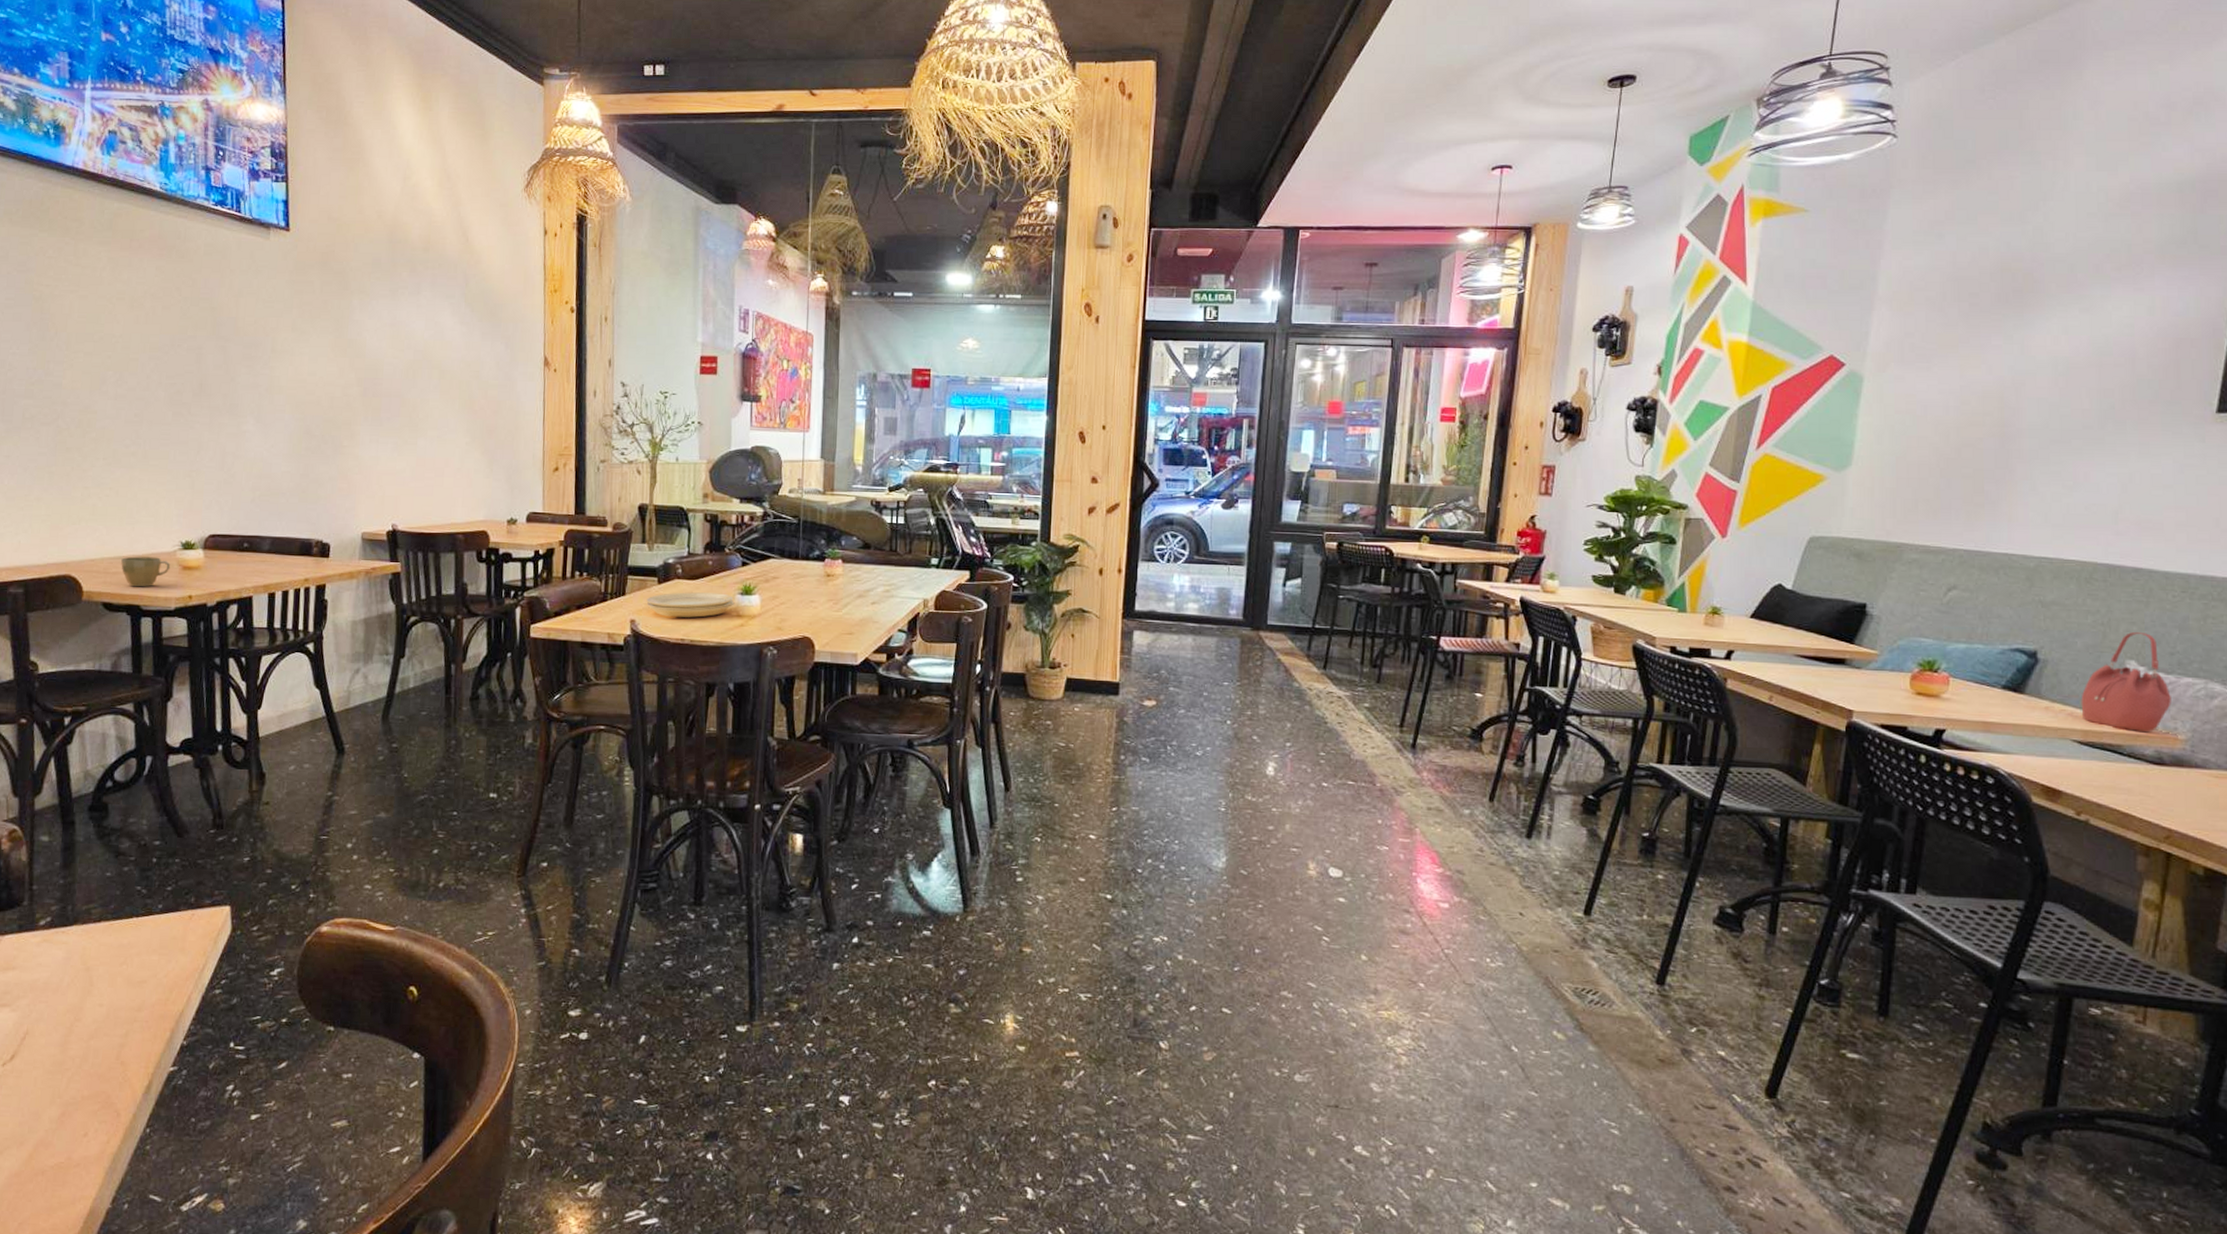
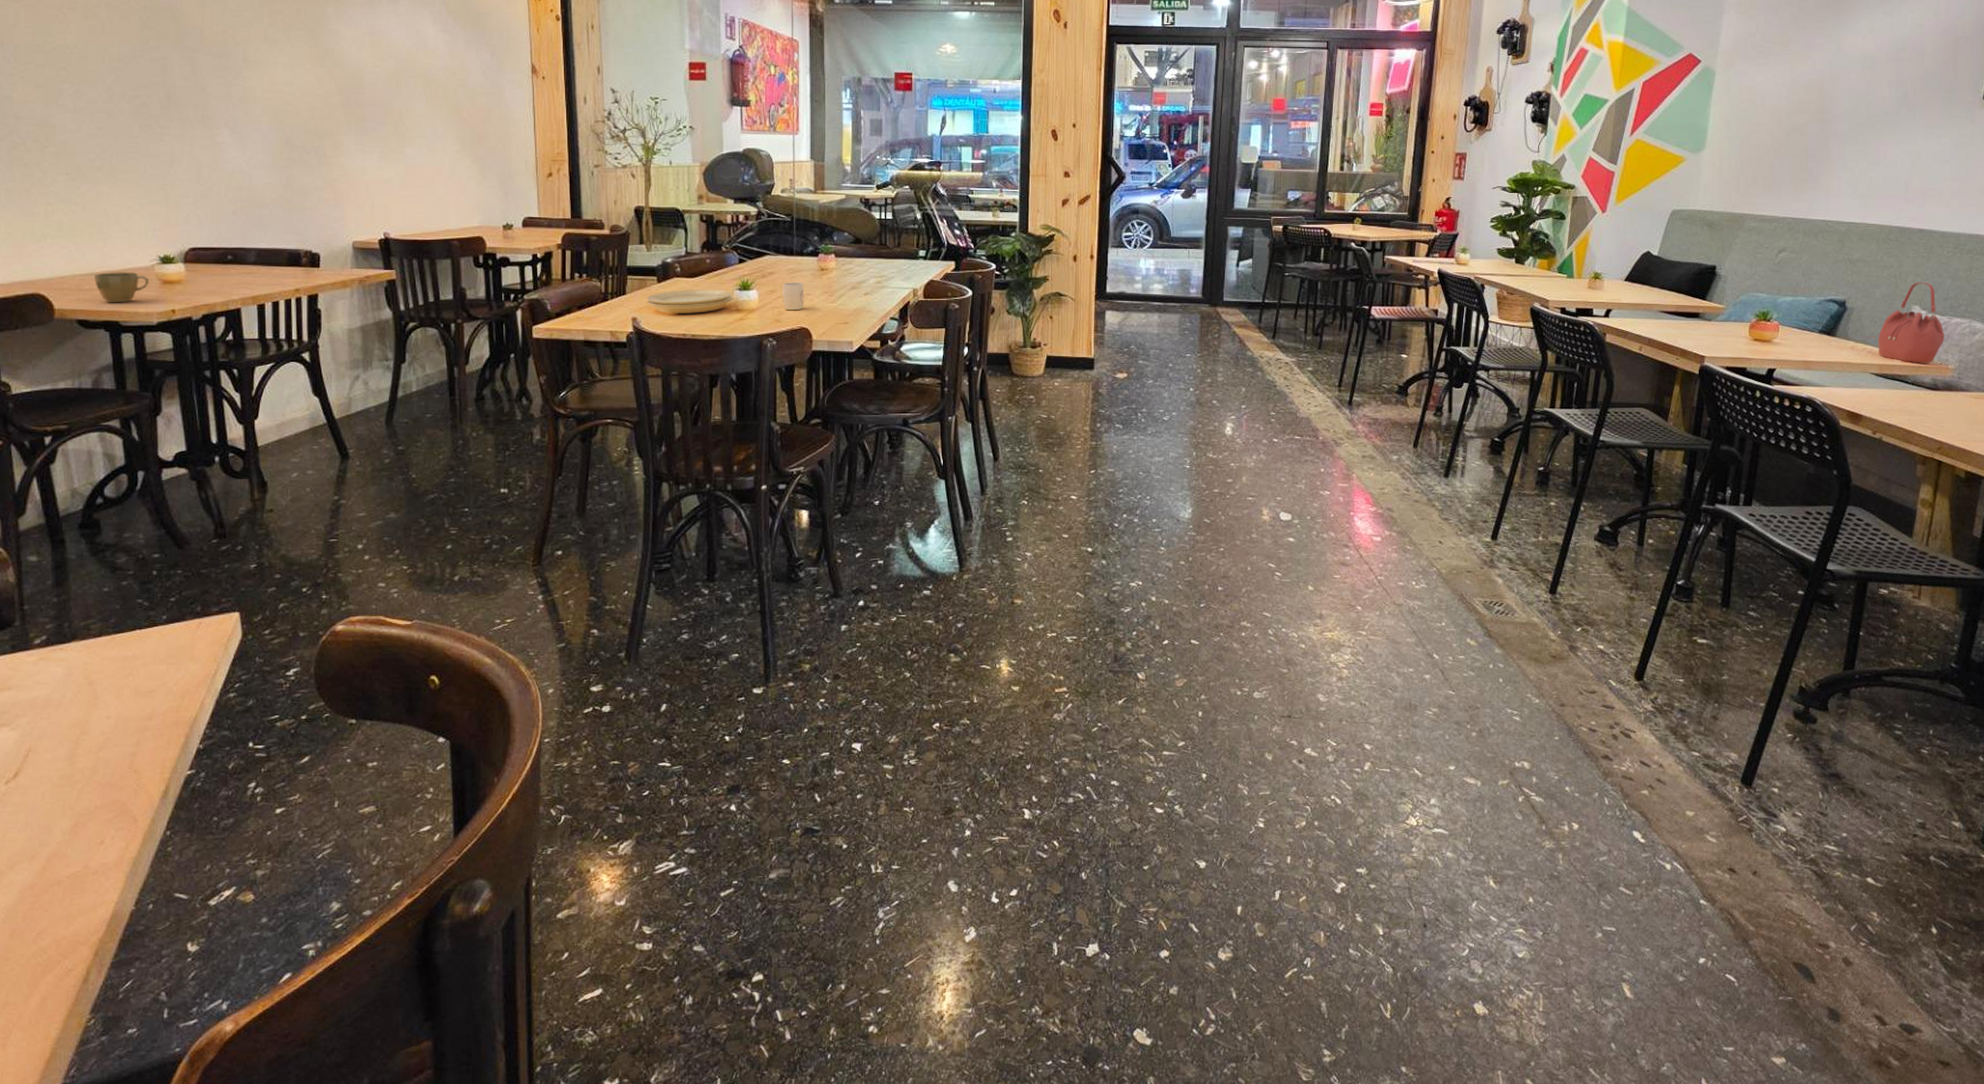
mug: none [785,588,809,619] -> present [782,282,805,311]

